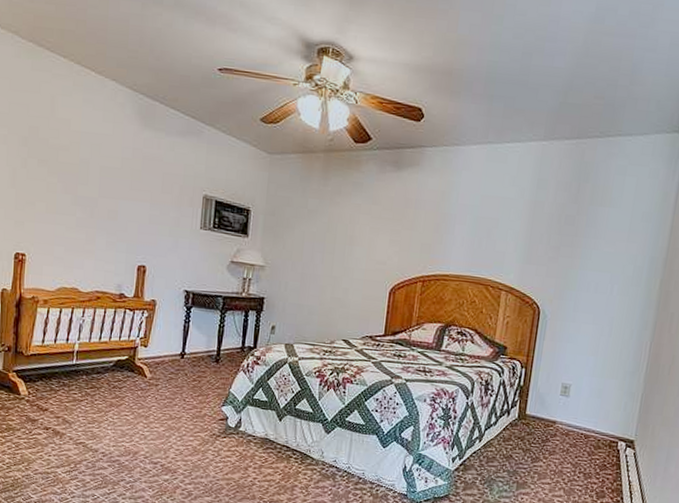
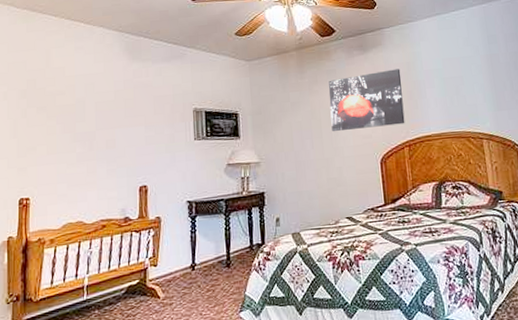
wall art: none [346,193,433,258] -> present [329,69,405,132]

